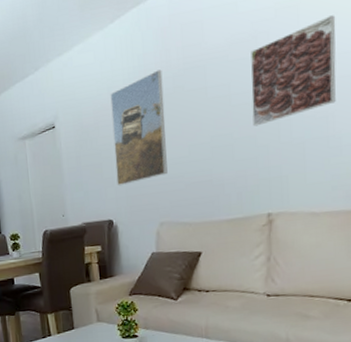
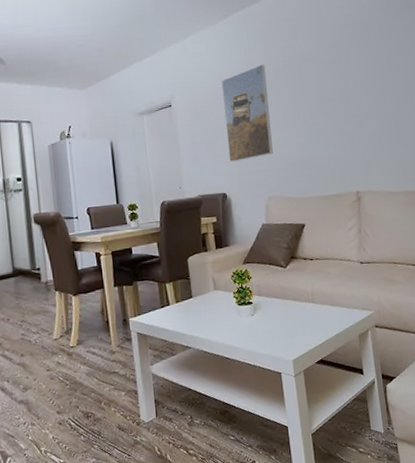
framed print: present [251,15,336,127] -> none [335,36,401,118]

